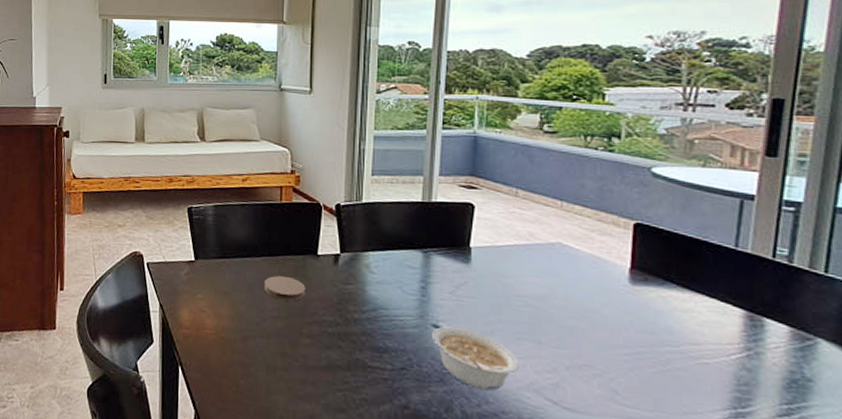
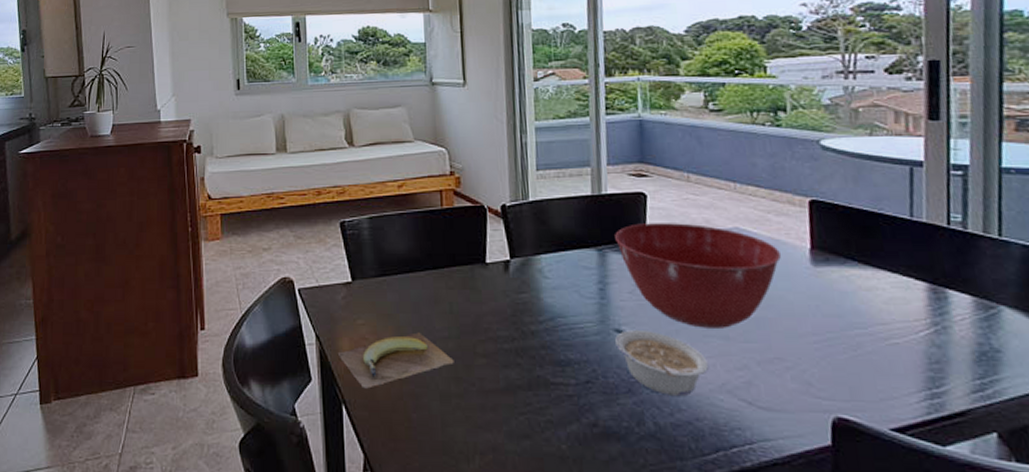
banana: none [177,310,281,355] -> present [337,332,454,389]
coaster: present [263,275,306,301] -> none [430,290,477,317]
mixing bowl: none [441,231,601,334] -> present [615,223,782,328]

